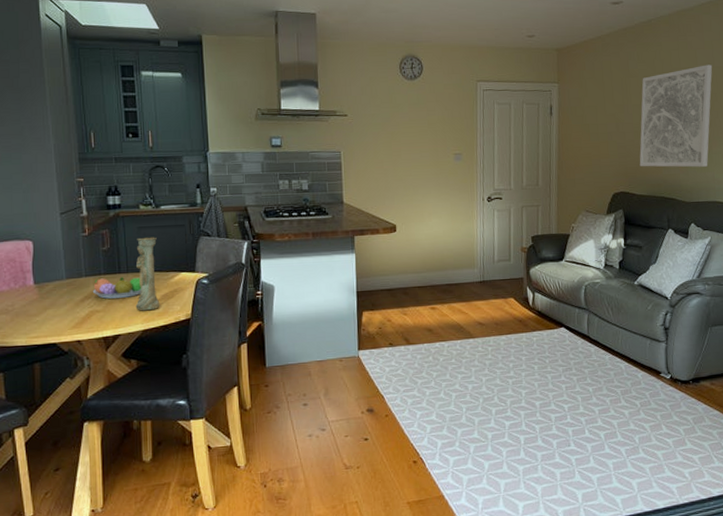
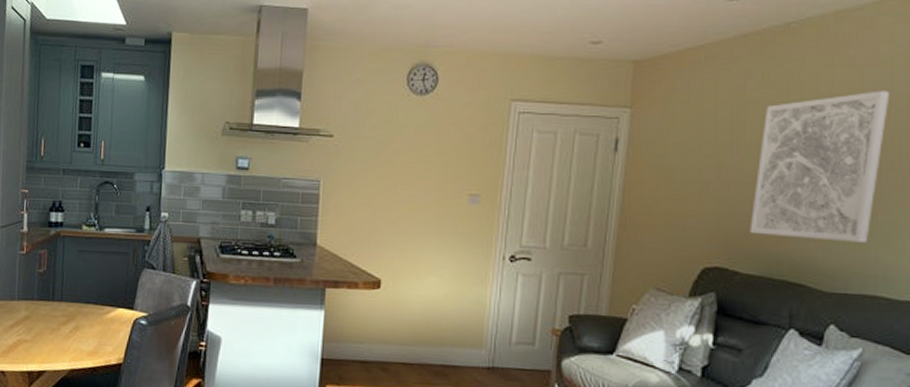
fruit bowl: present [92,277,142,299] -> none [22,304,74,330]
vase: present [135,237,160,311] -> none [65,262,96,348]

